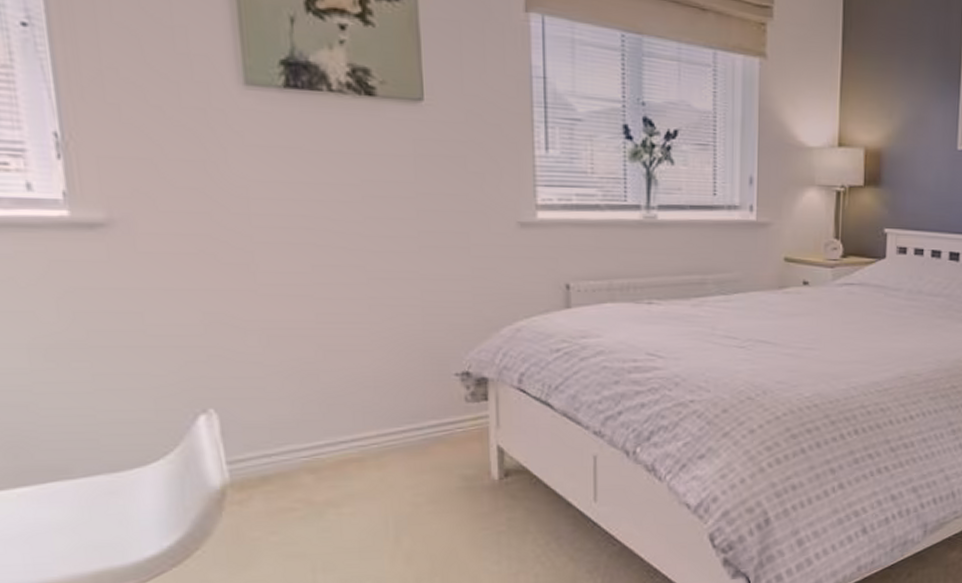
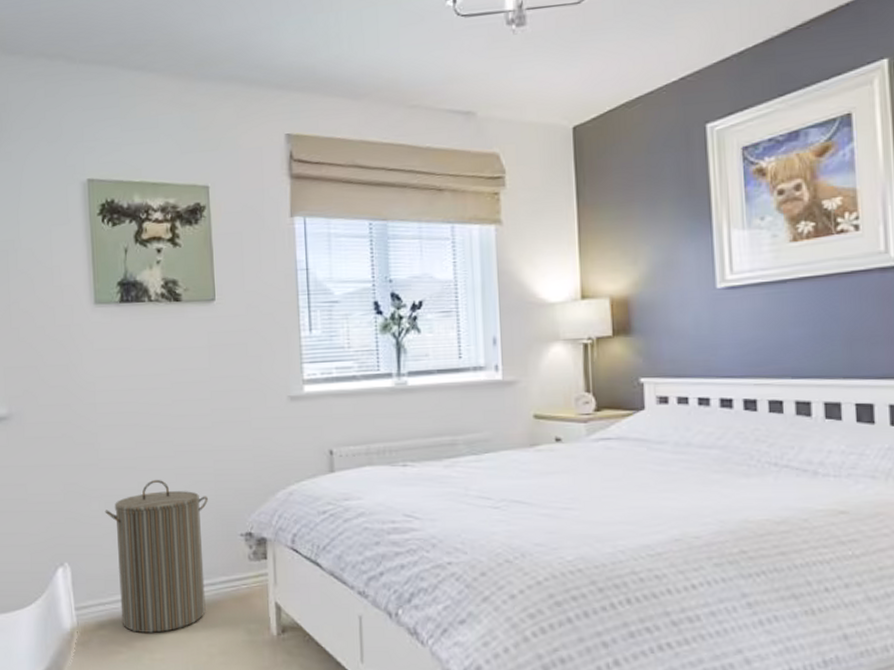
laundry hamper: none [267,311,413,486] -> present [105,480,208,633]

